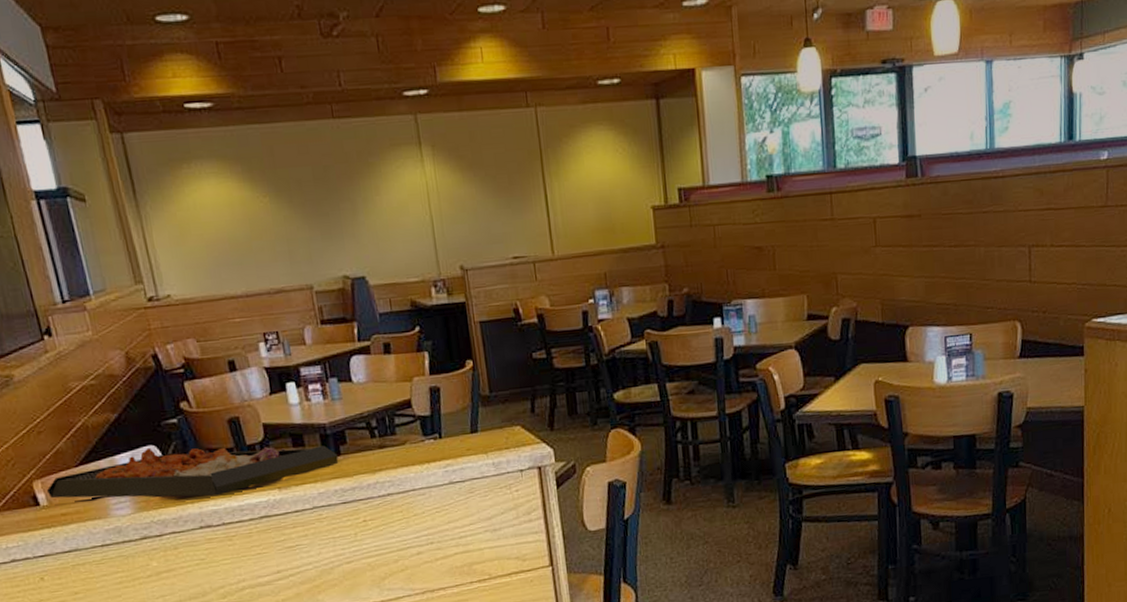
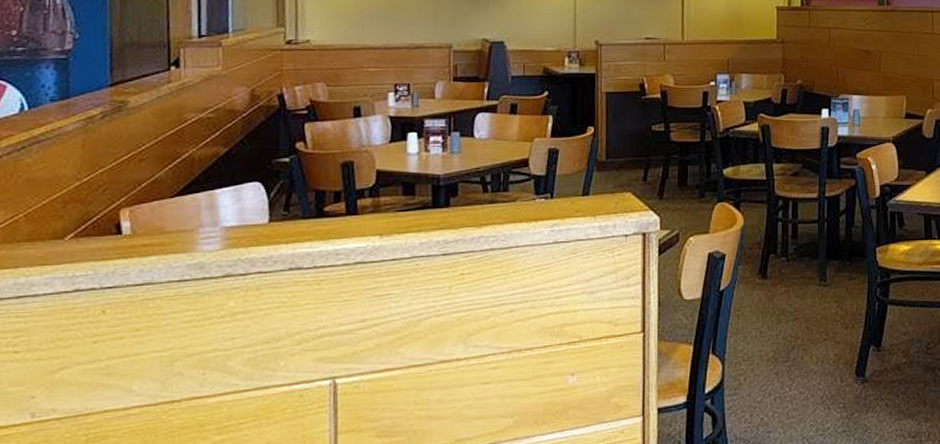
food tray: present [46,446,339,499] -> none [133,184,447,238]

